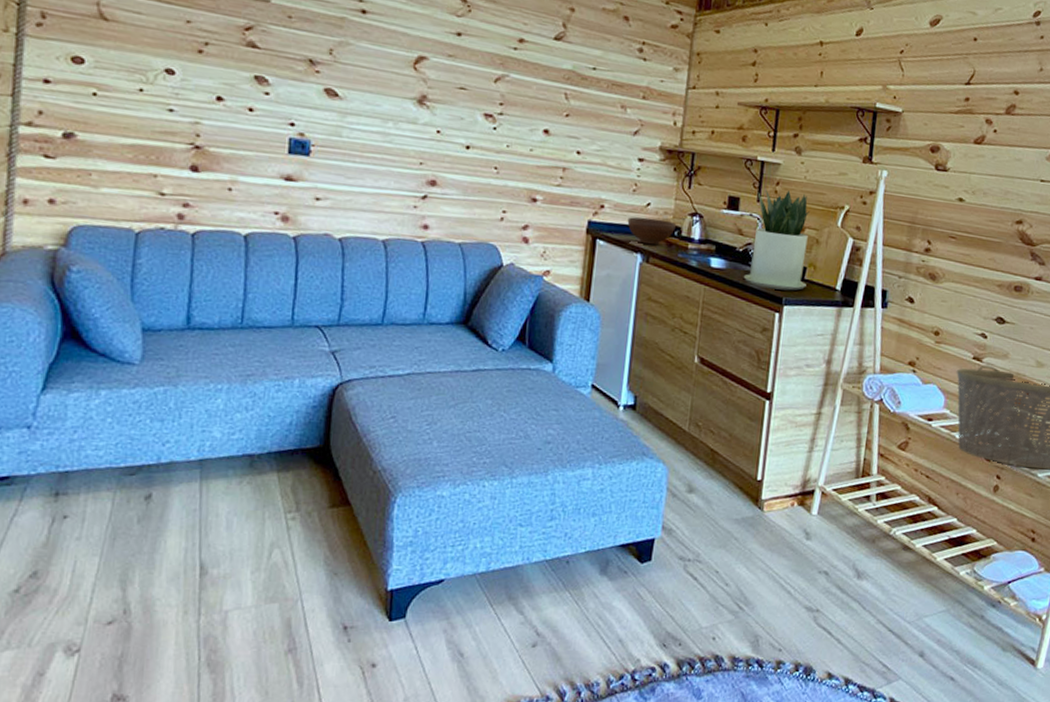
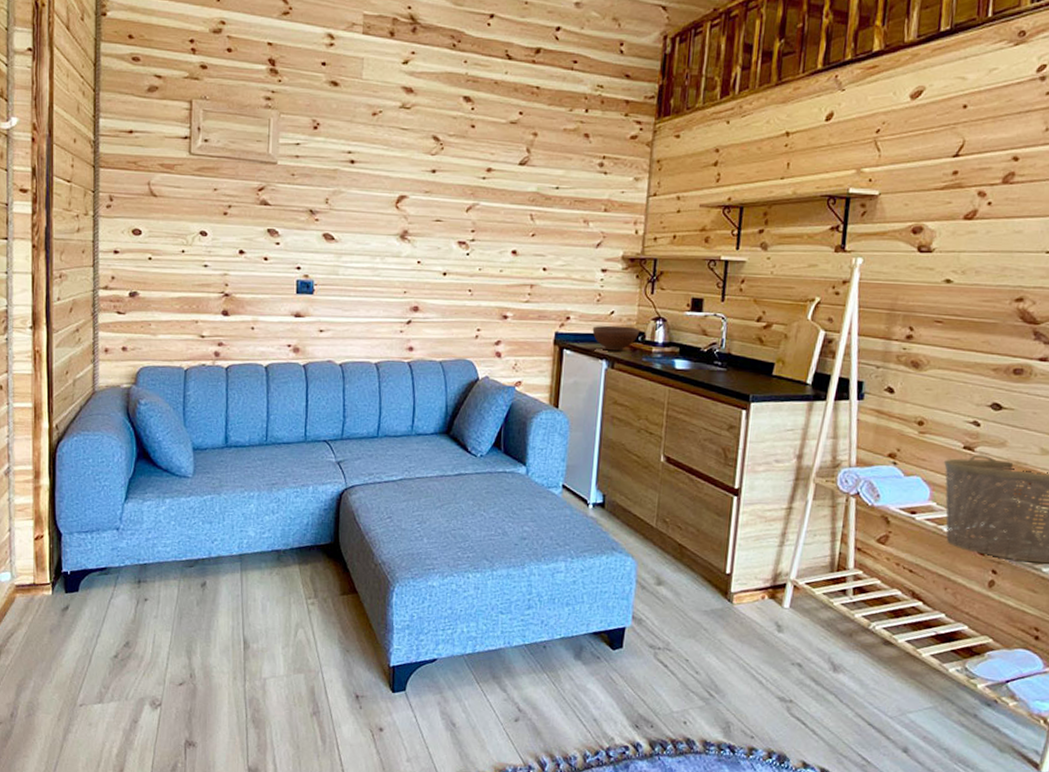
planter: present [743,189,809,291] -> none [708,288,777,388]

